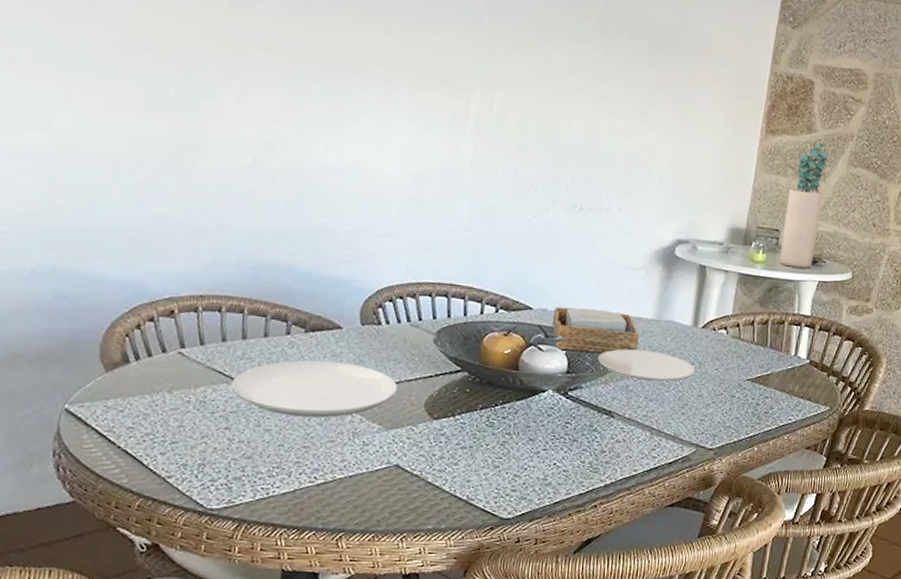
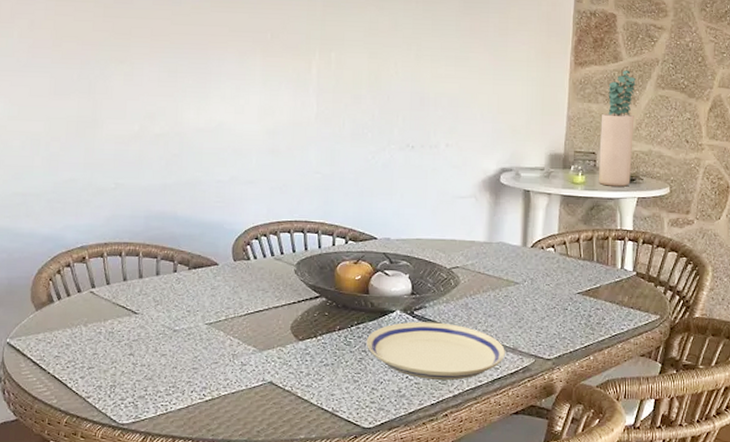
plate: present [231,360,398,418] -> none [133,293,267,343]
plate: none [511,403,665,469] -> present [366,321,505,380]
napkin holder: present [551,307,639,354] -> none [395,235,473,276]
plate: present [598,348,696,382] -> none [438,270,528,299]

